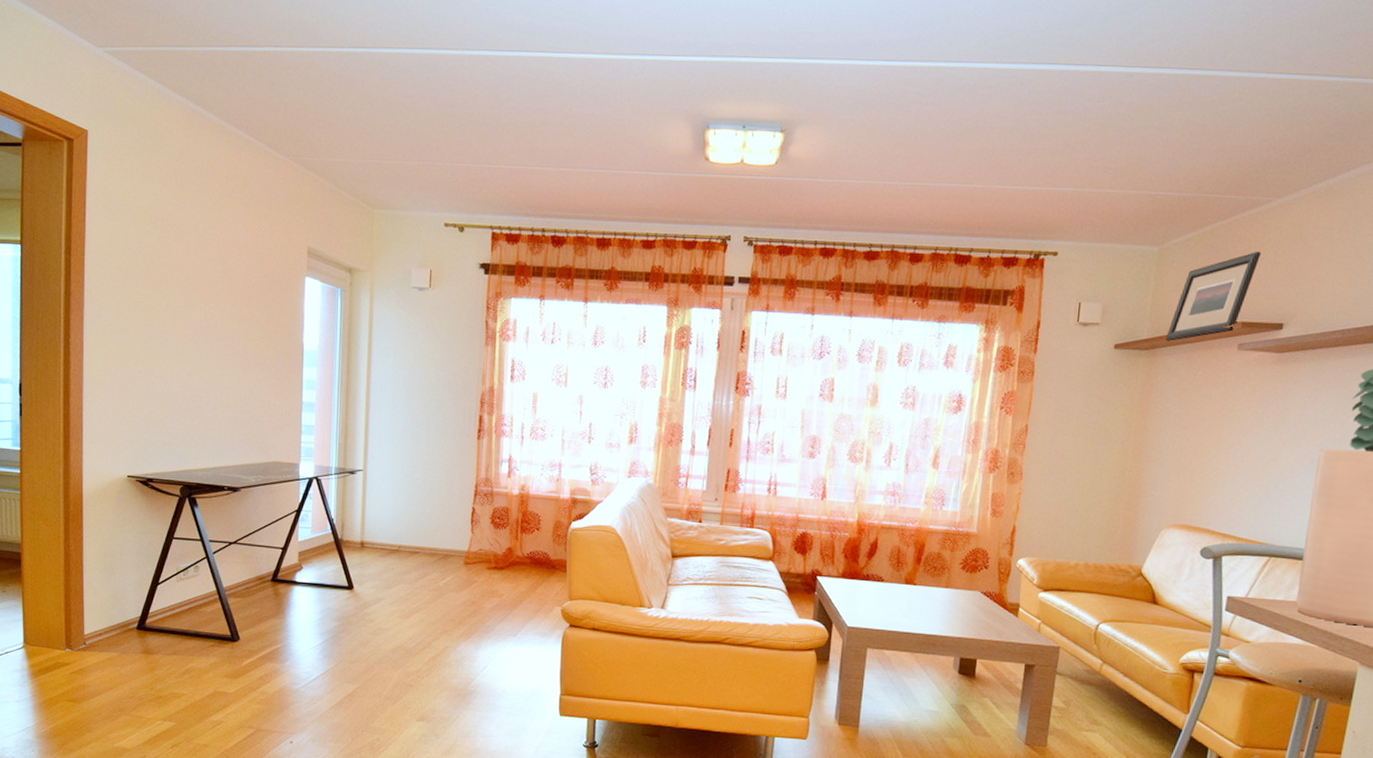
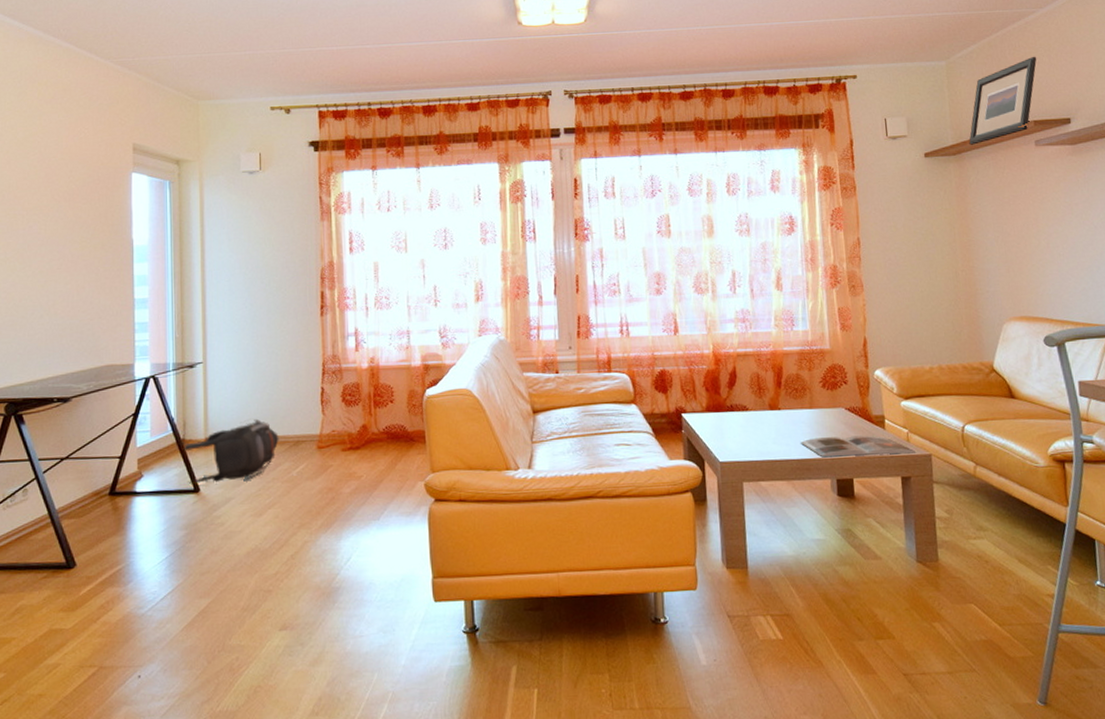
backpack: none [341,528,429,585] -> present [183,418,279,485]
magazine: none [931,616,1044,644] -> present [801,435,915,457]

